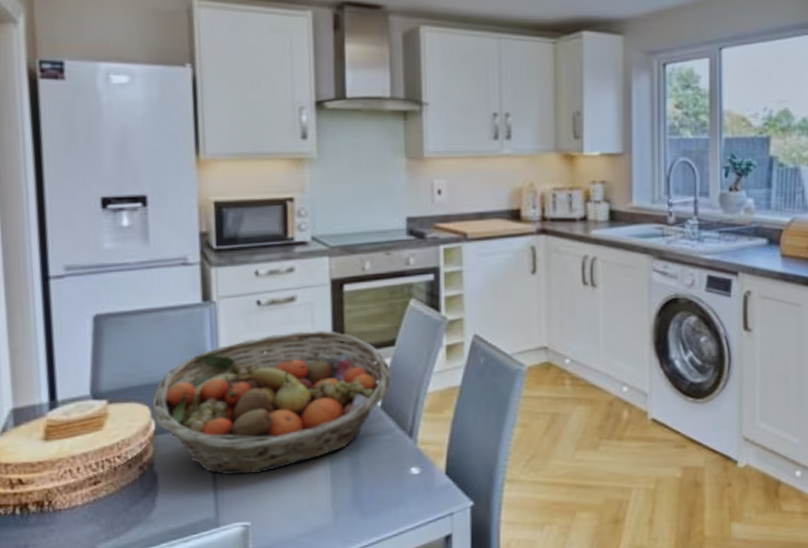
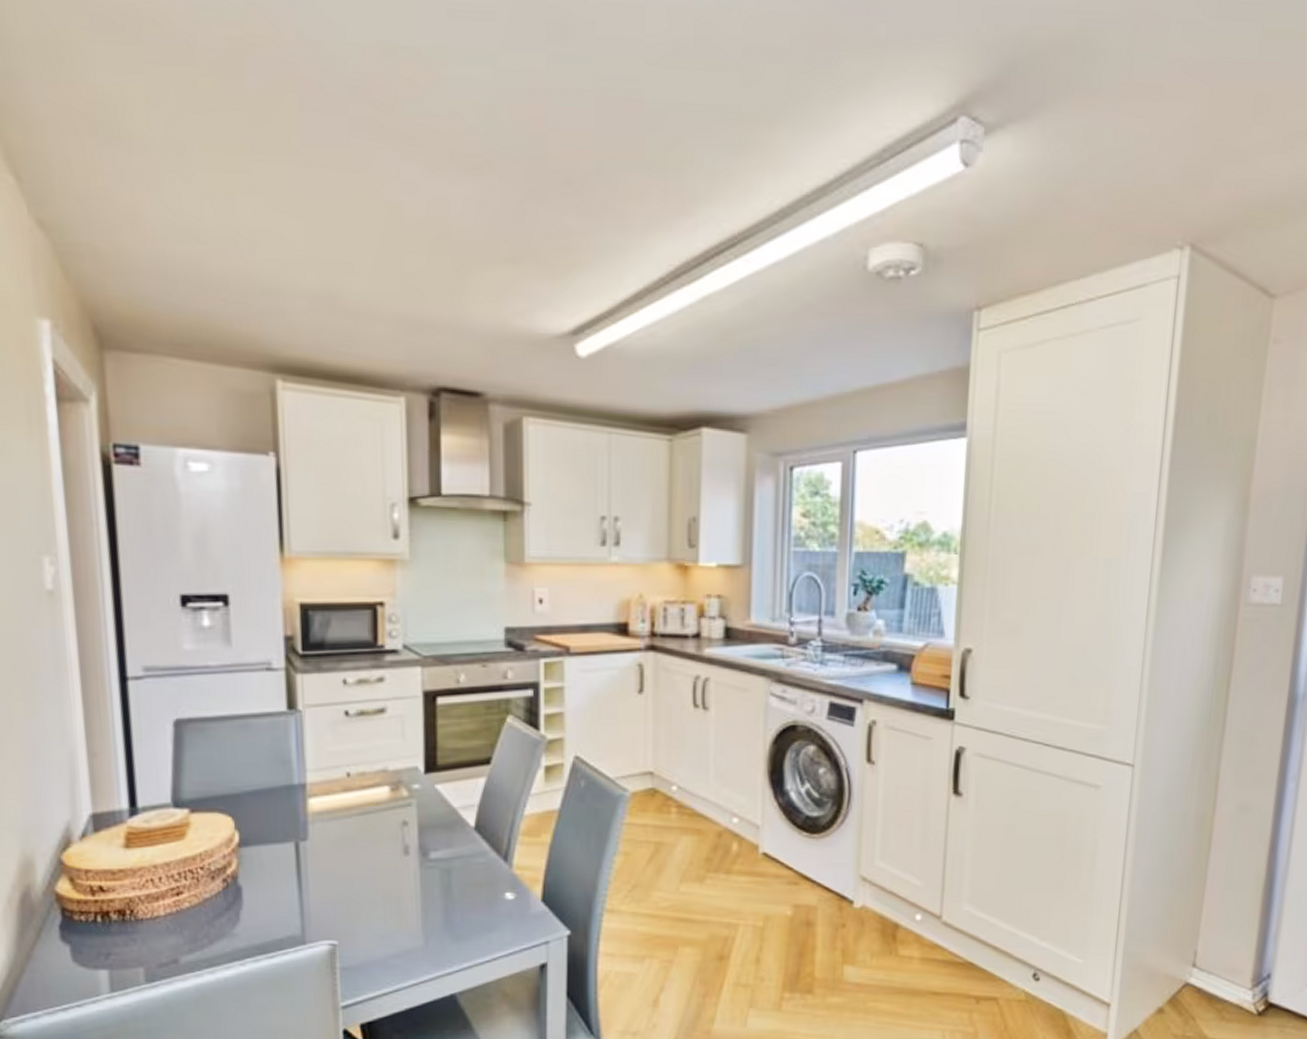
fruit basket: present [152,330,391,475] -> none [235,744,486,892]

